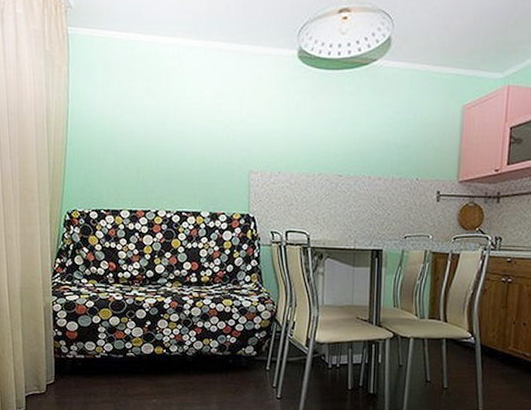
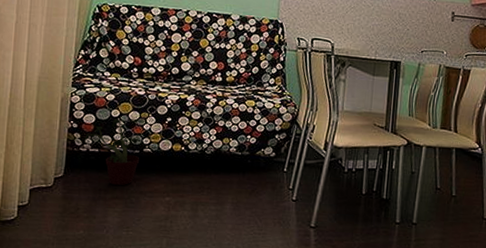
potted plant: none [69,325,126,390] -> present [83,119,144,186]

